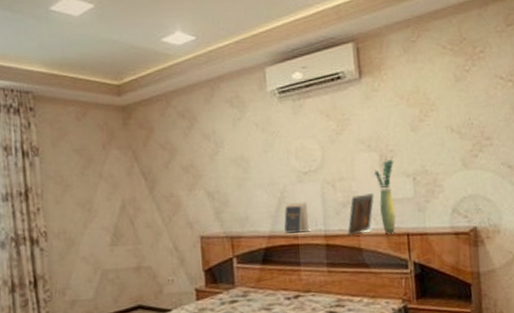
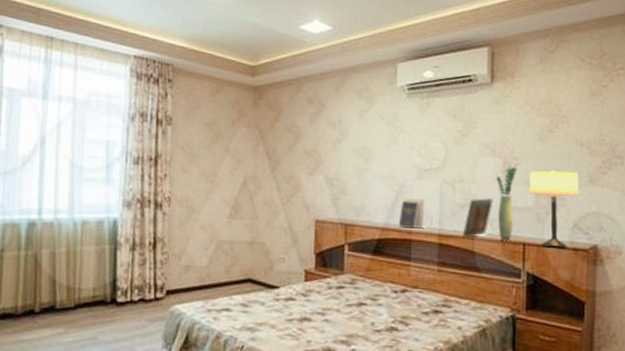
table lamp: none [406,157,455,235] -> present [529,169,580,249]

